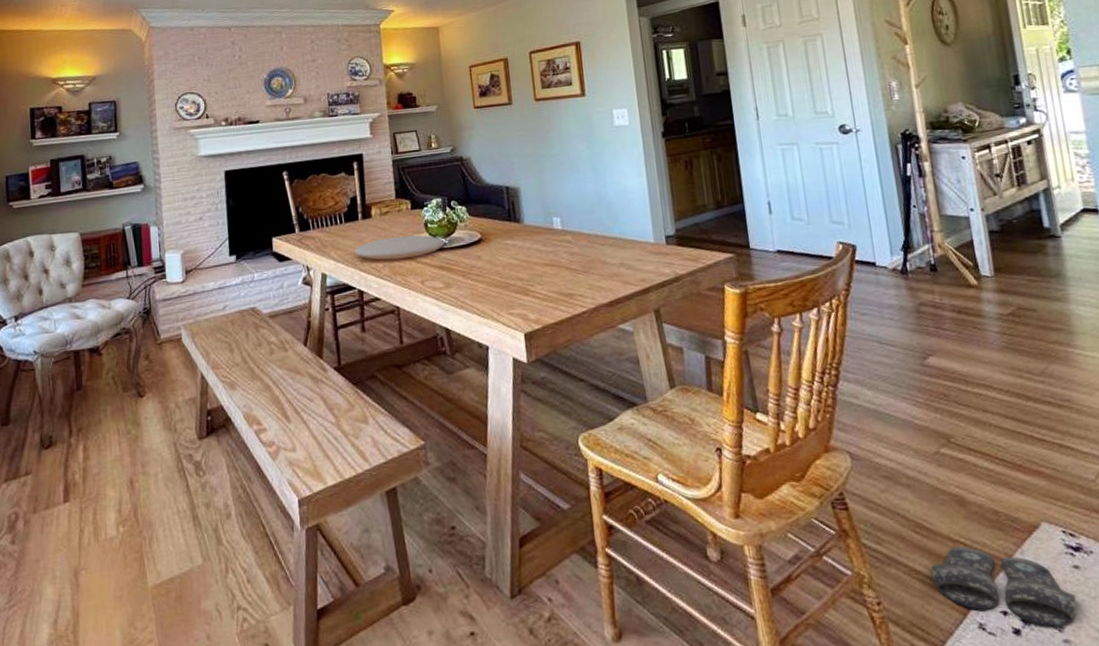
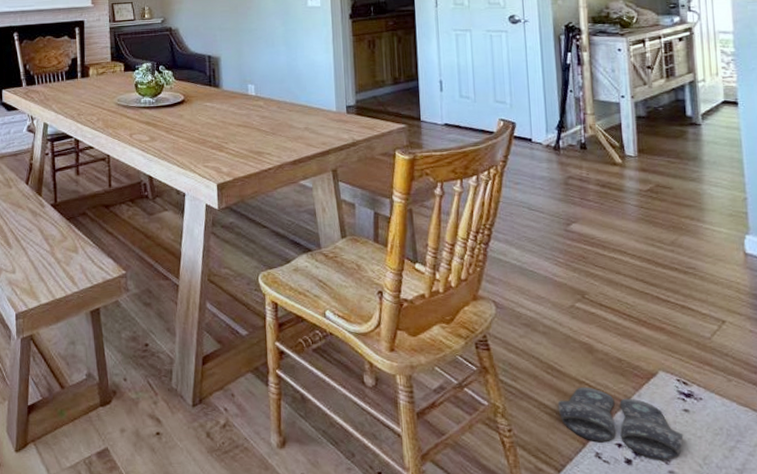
placemat: present [354,235,445,260] -> none [73,94,152,114]

